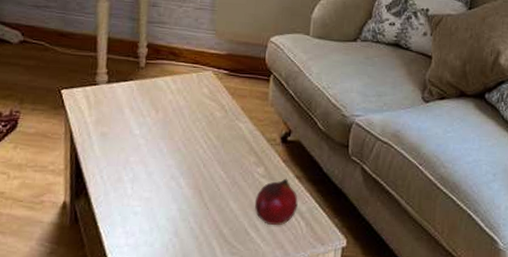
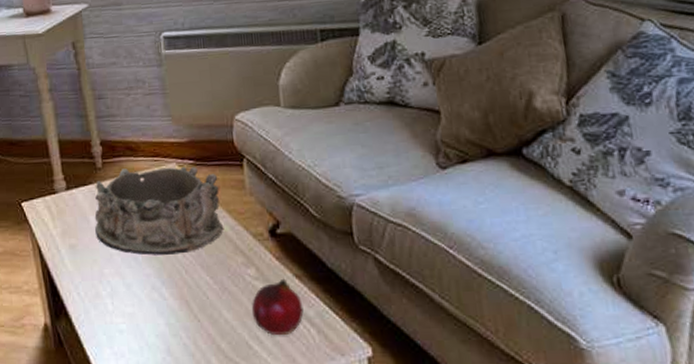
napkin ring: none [128,70,247,150] -> present [94,166,223,255]

